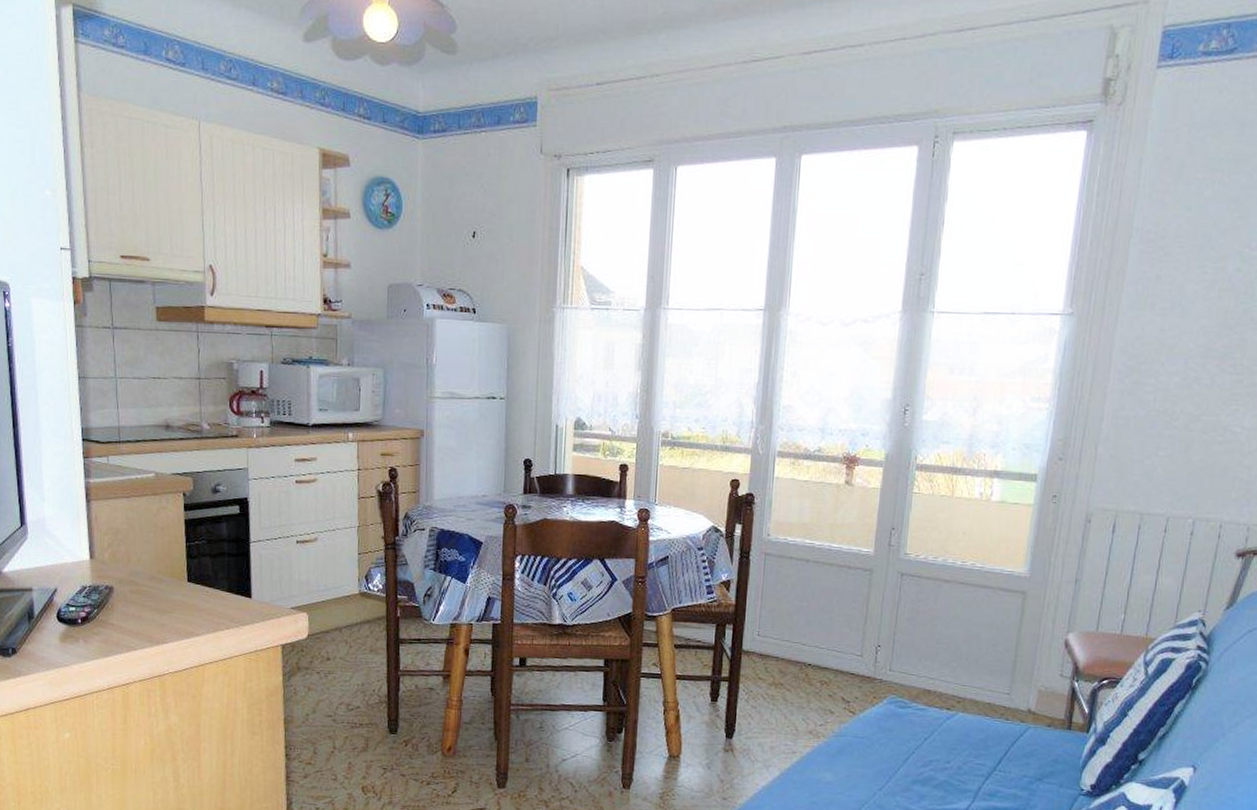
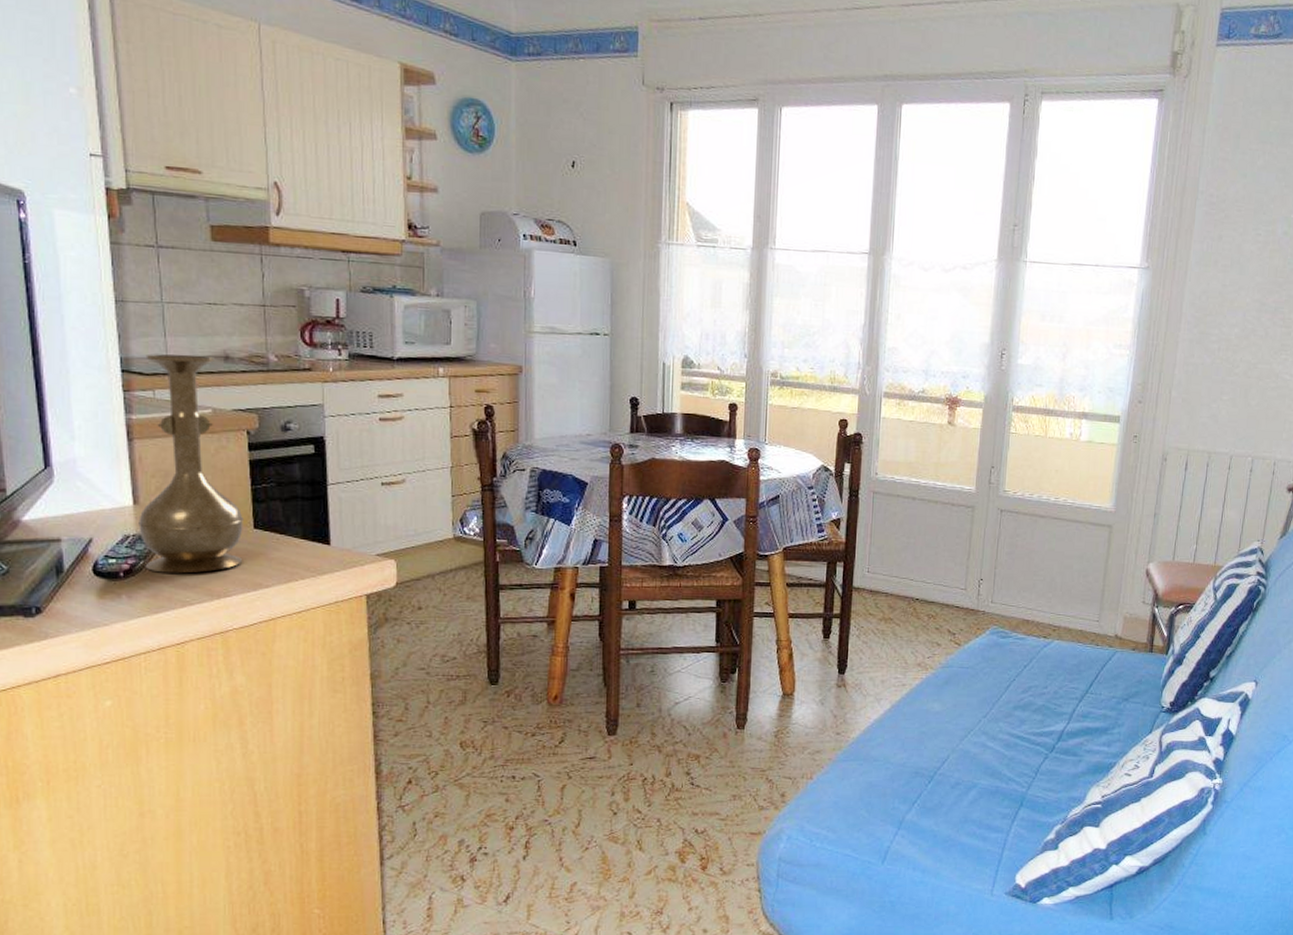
vase: none [94,424,179,622] -> present [138,354,243,574]

